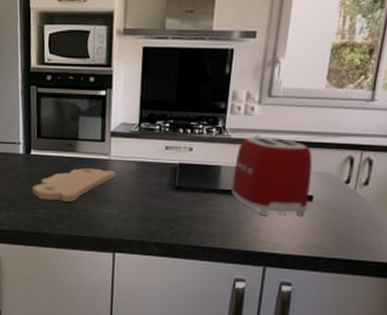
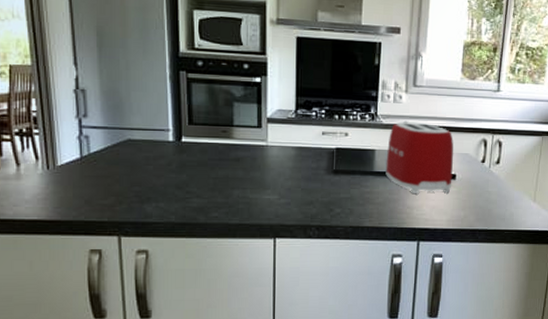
cutting board: present [32,168,116,202] -> none [185,154,274,190]

